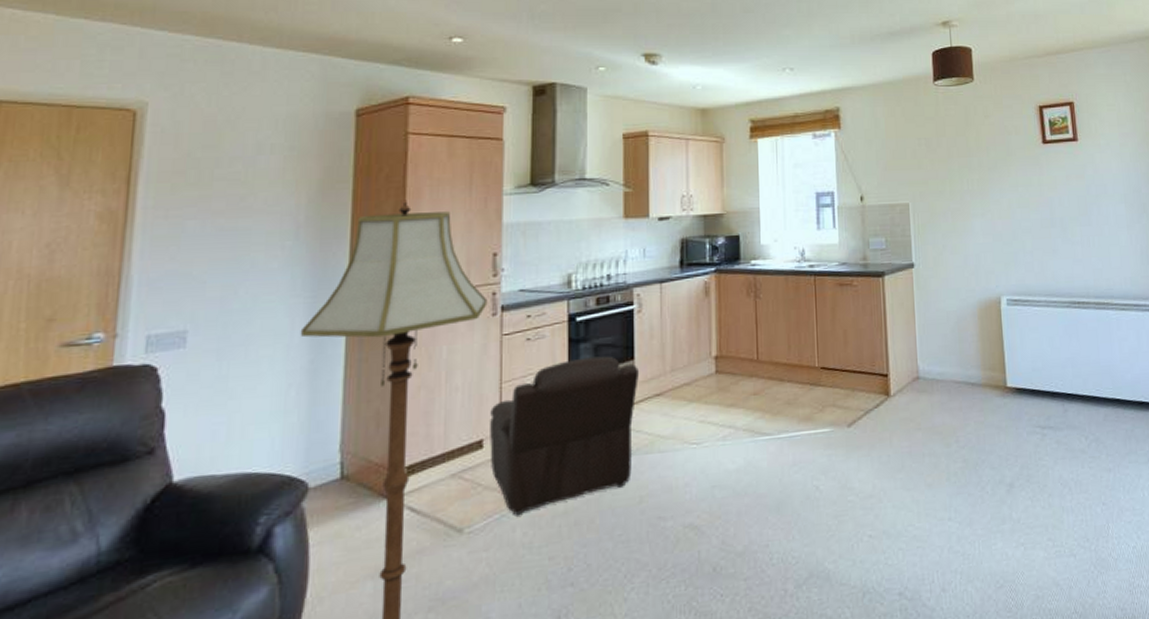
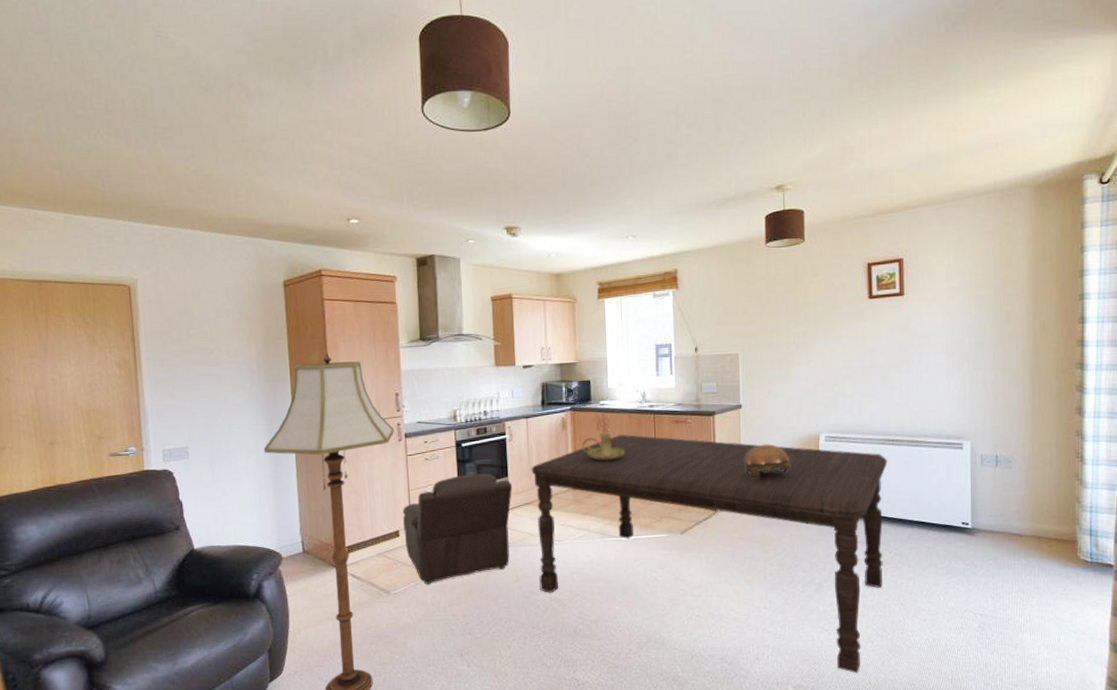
dining table: none [664,301,1080,601] -> present [531,434,888,674]
candle holder: none [729,299,781,335] -> present [582,432,626,460]
decorative bowl: none [920,309,971,353] -> present [745,444,790,479]

